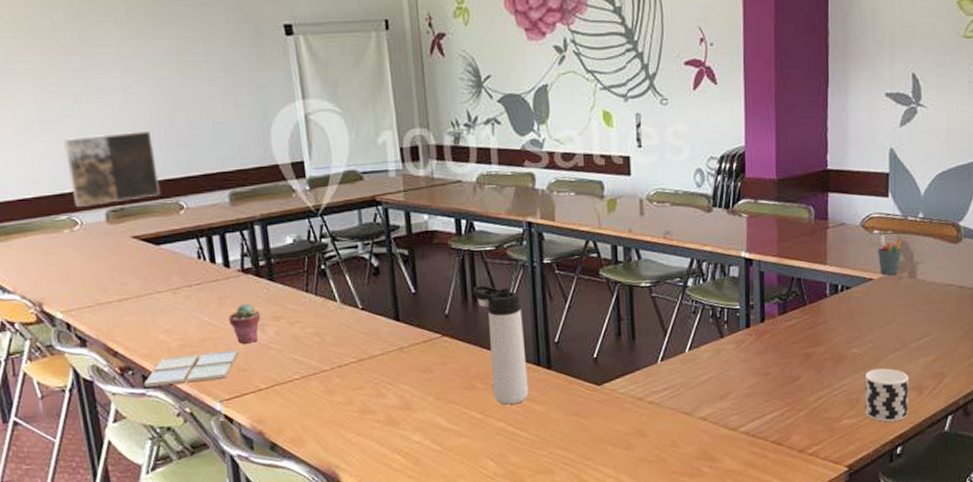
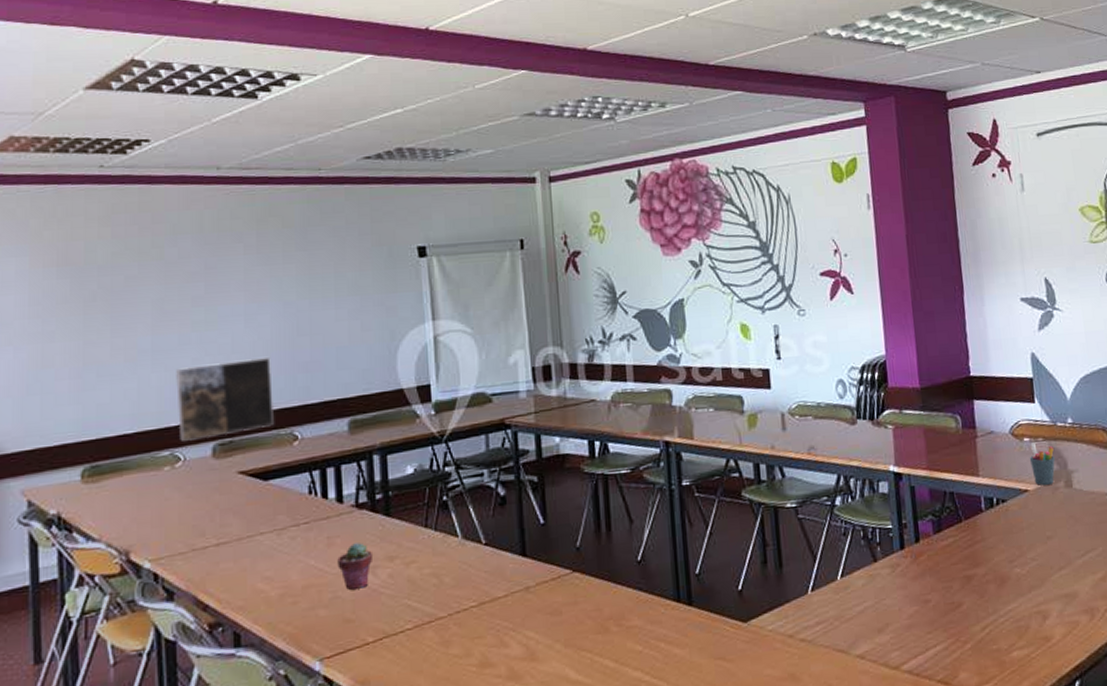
drink coaster: present [143,349,238,387] -> none [234,597,345,647]
thermos bottle: present [473,285,529,405] -> none [607,512,668,650]
cup: present [864,368,909,422] -> none [1032,589,1083,652]

